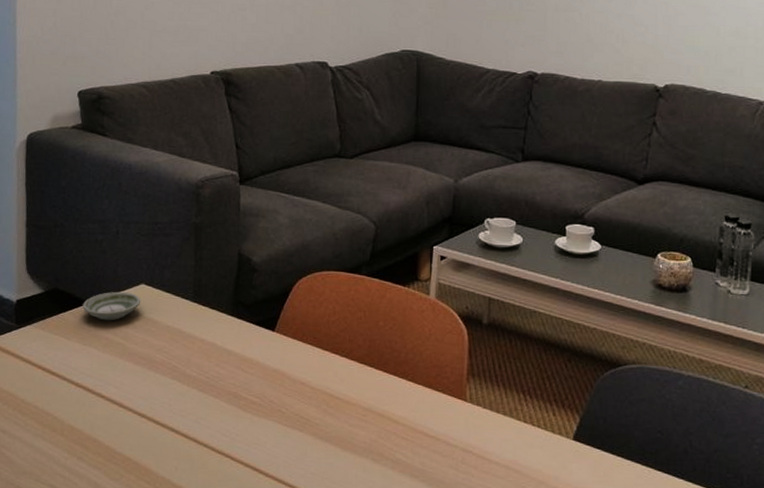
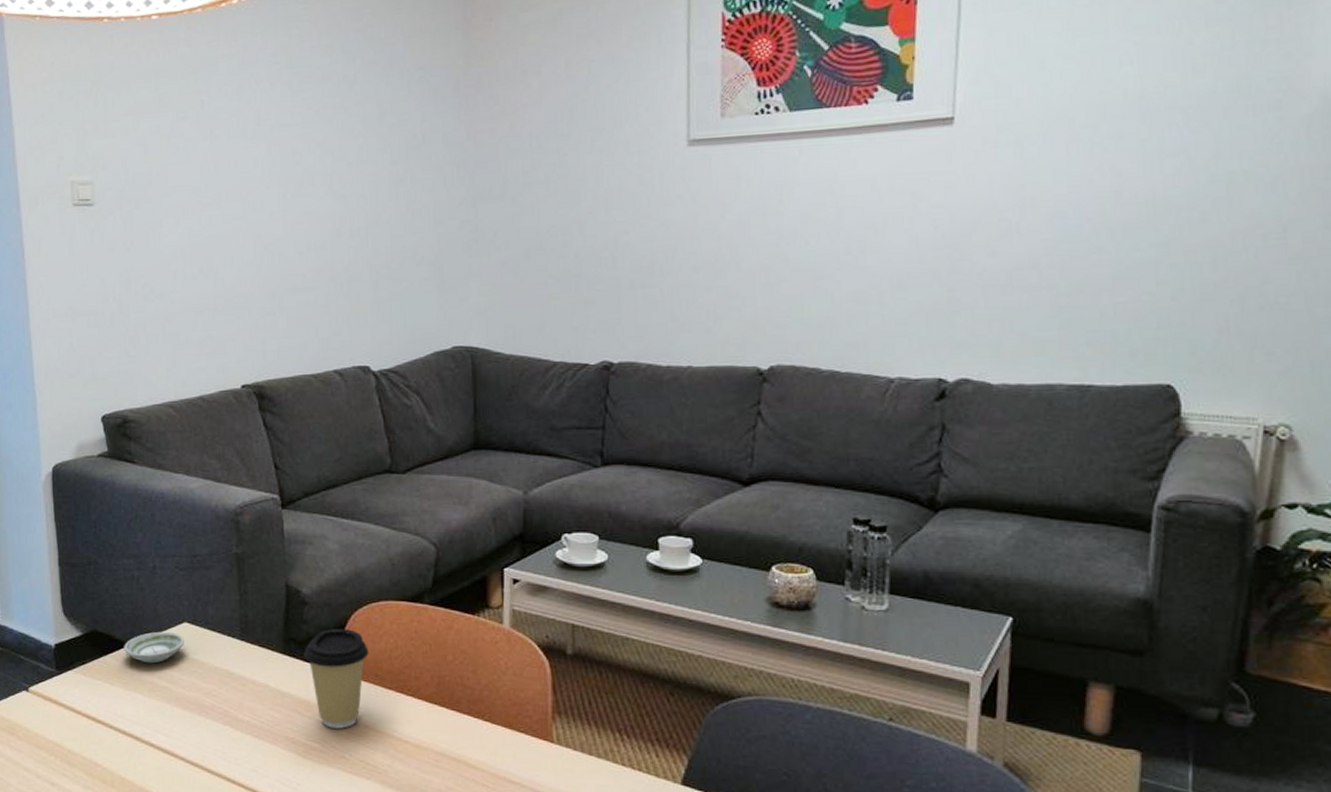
coffee cup: none [250,294,309,385] -> present [304,629,369,729]

